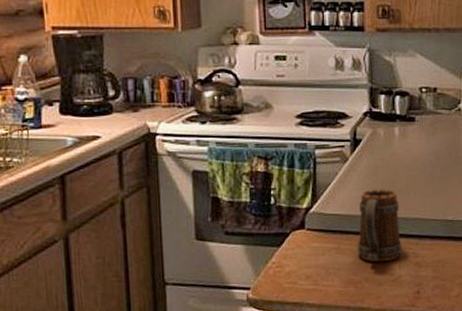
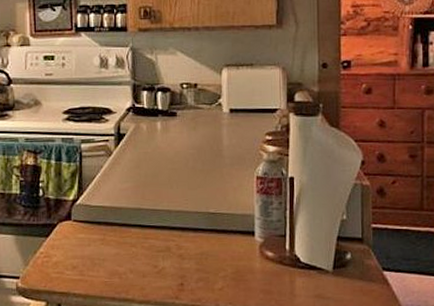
mug: present [357,189,402,262] -> none [121,181,165,254]

